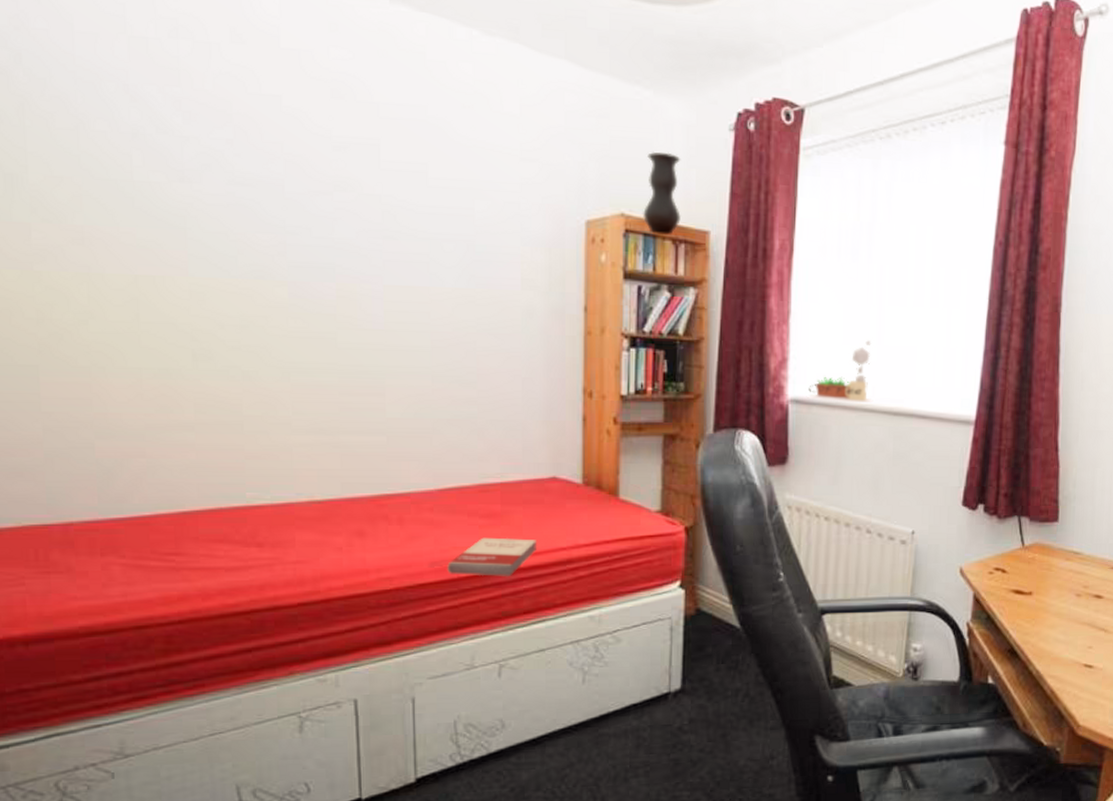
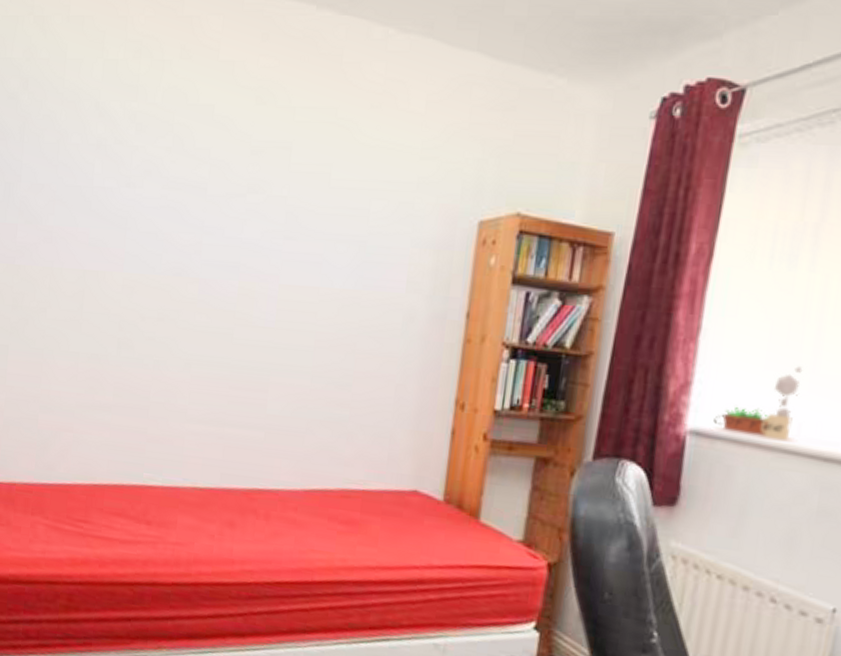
book: present [447,537,537,576] -> none [303,544,391,588]
vase: present [642,151,681,236] -> none [539,145,590,237]

